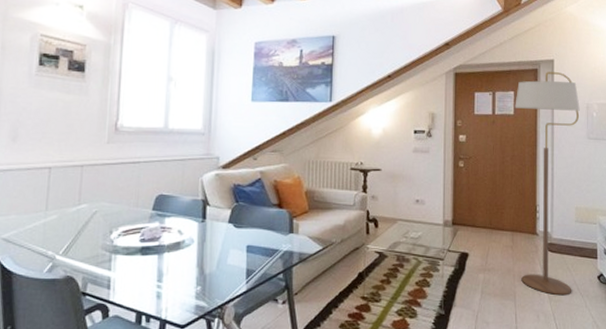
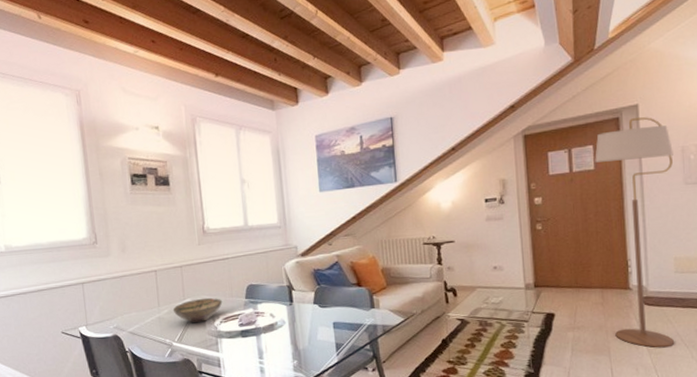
bowl: none [63,205,125,234] -> present [173,297,223,324]

